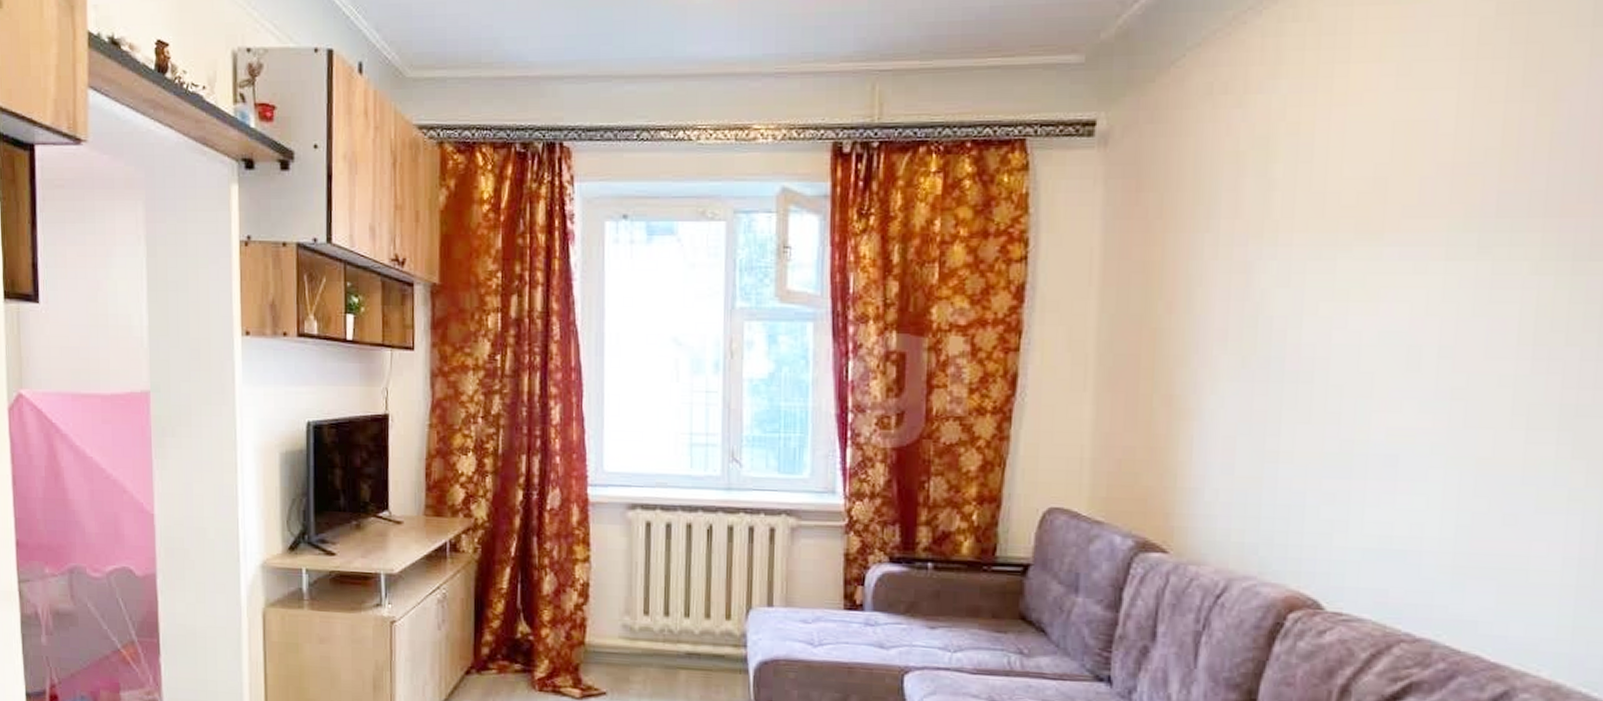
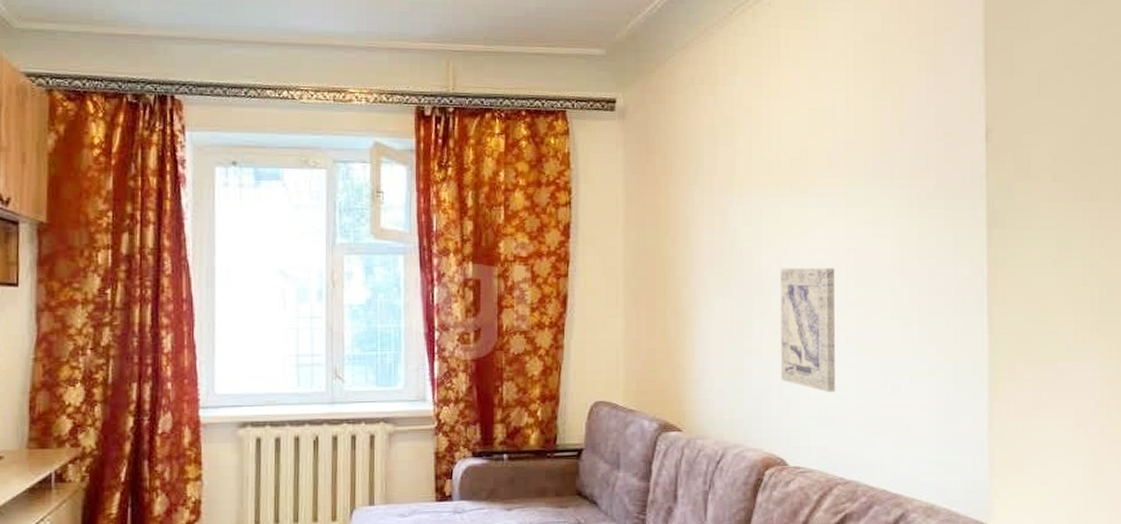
wall art: none [1321,343,1419,517] -> present [780,267,836,392]

